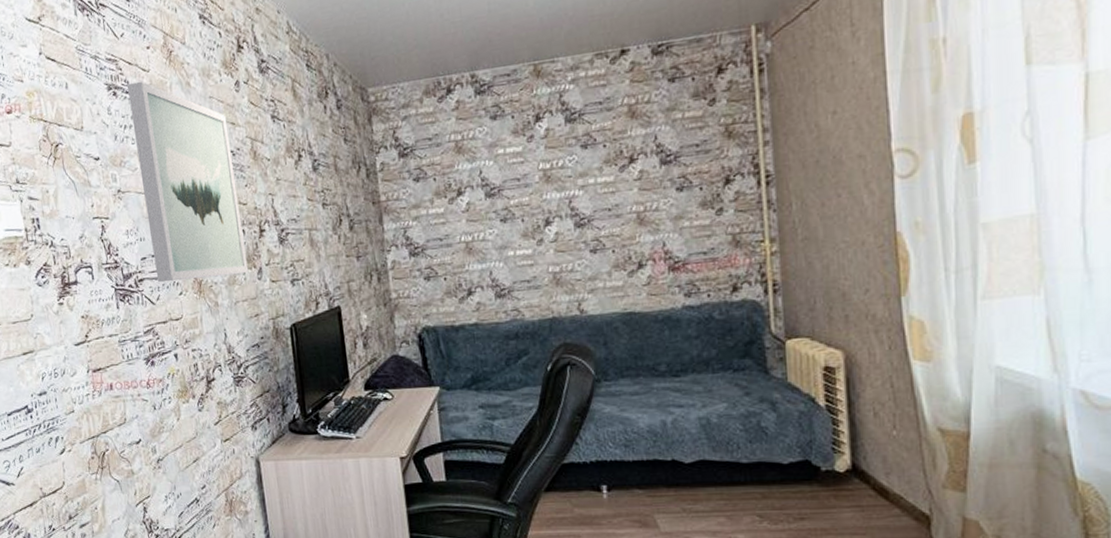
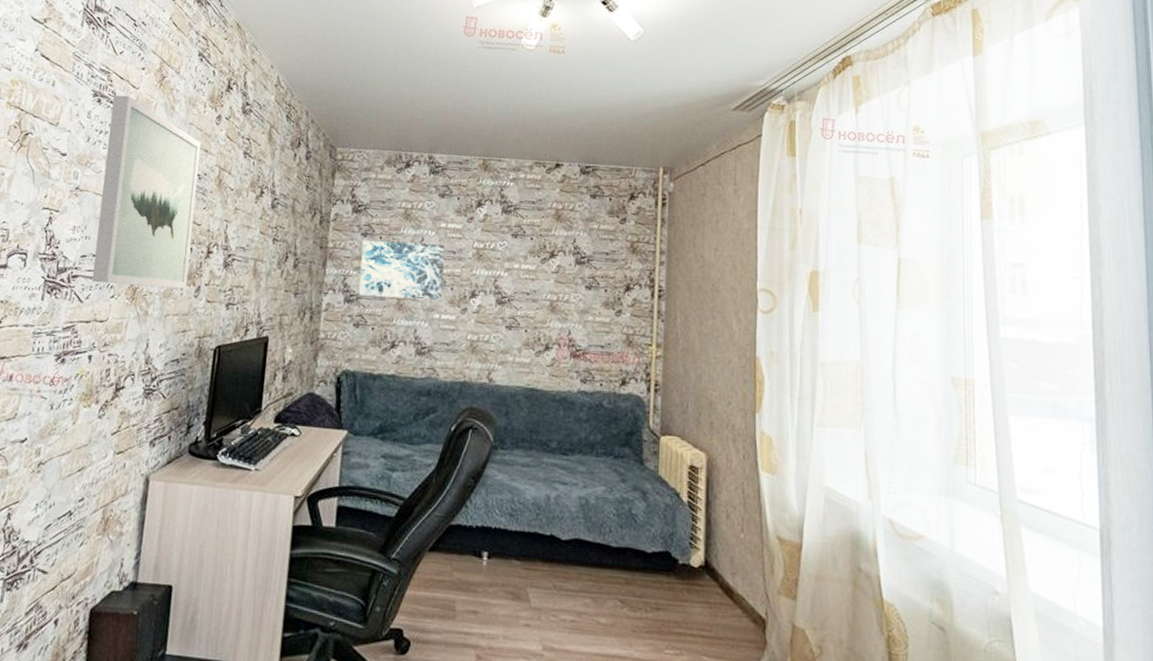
wall art: none [416,173,513,246] -> present [358,240,445,300]

